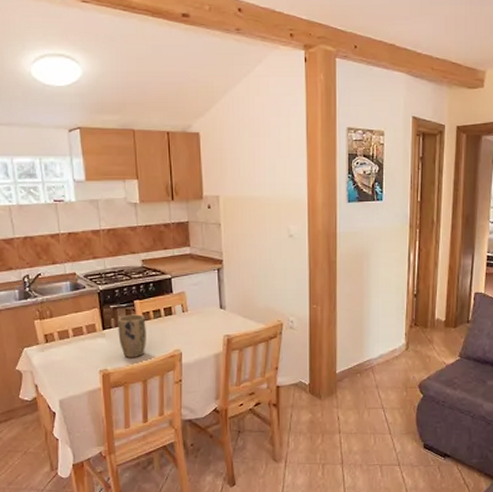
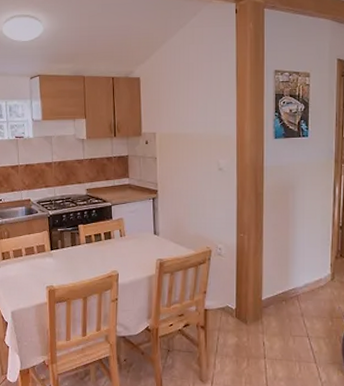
plant pot: present [118,314,146,357] -> none [64,237,88,276]

